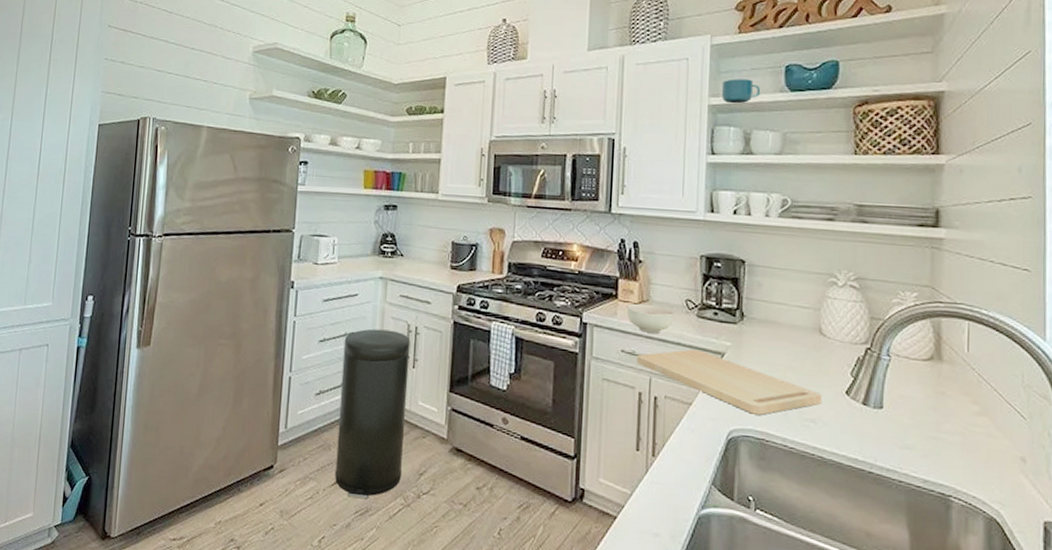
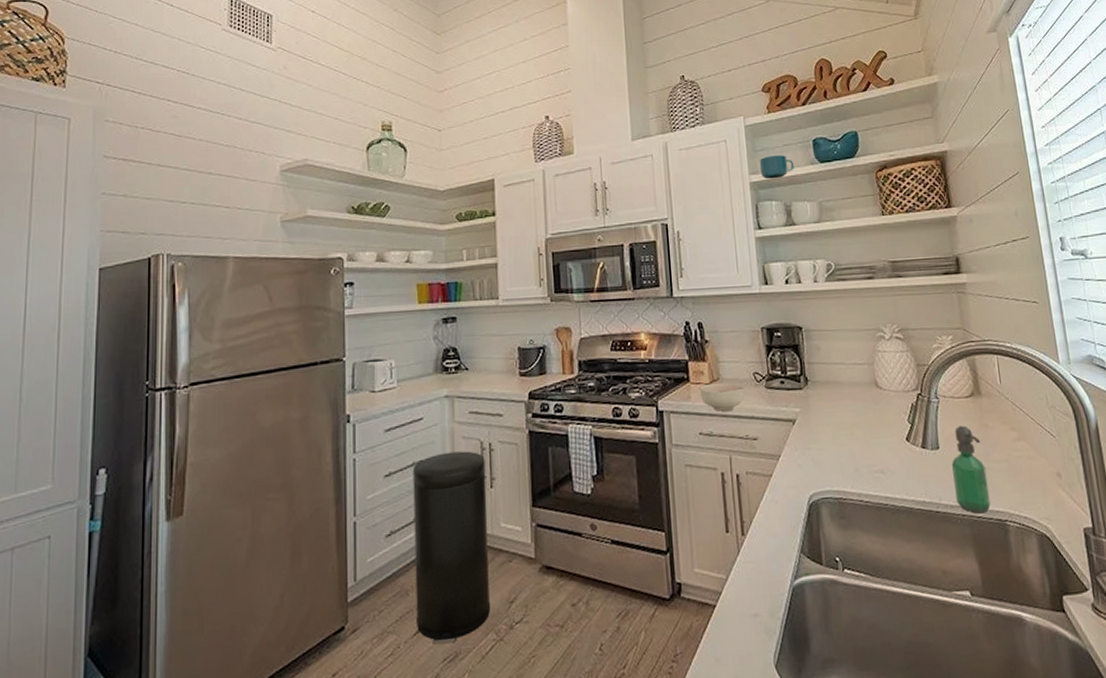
cutting board: present [637,349,821,415] -> none [715,420,887,475]
soap dispenser: none [894,388,935,484] -> present [952,425,991,514]

